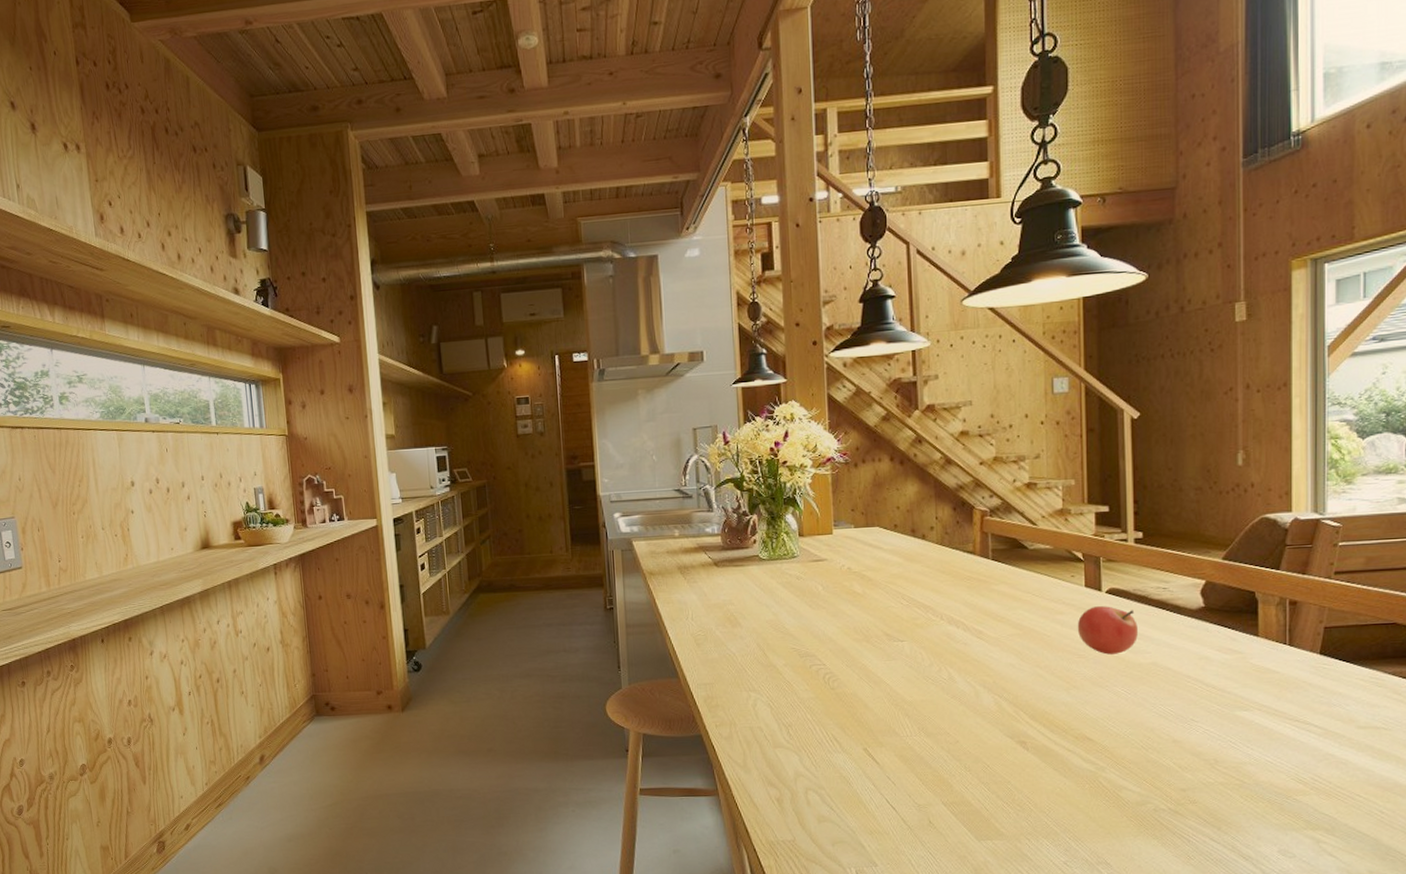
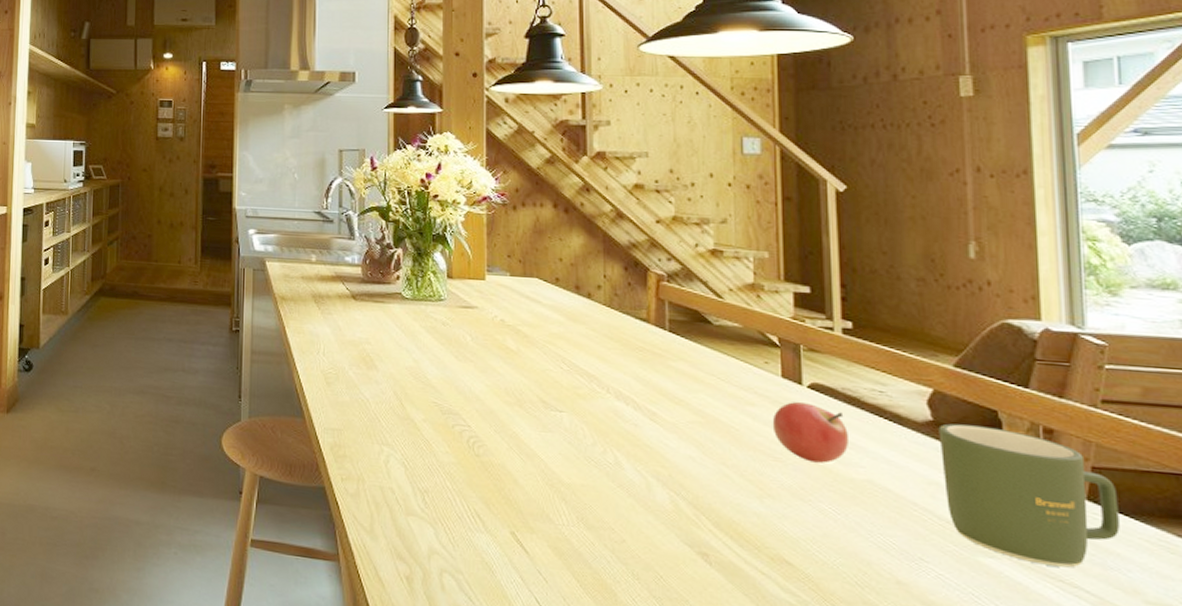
mug: none [1209,606,1343,710] -> present [938,423,1120,568]

